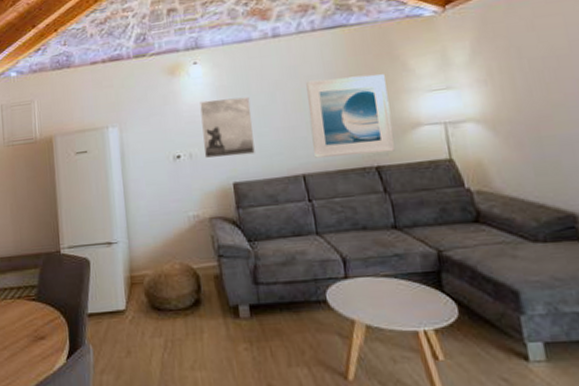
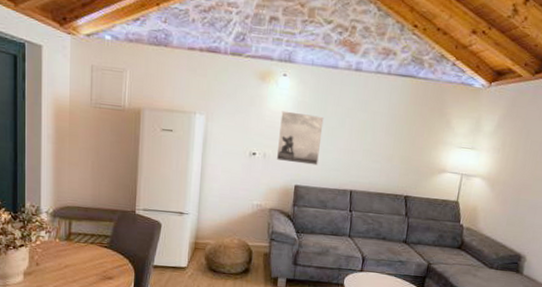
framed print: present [306,74,395,158] -> none [363,116,432,187]

